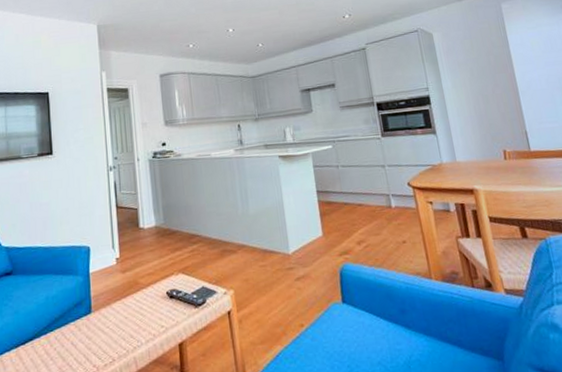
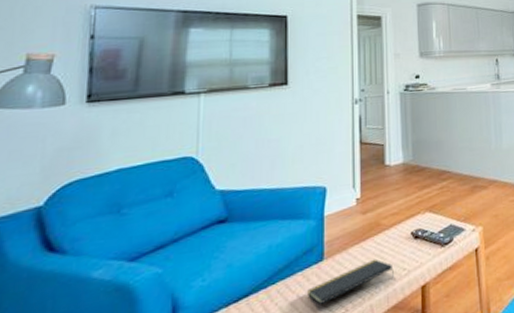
notepad: none [80,315,153,352] -> present [308,259,394,304]

